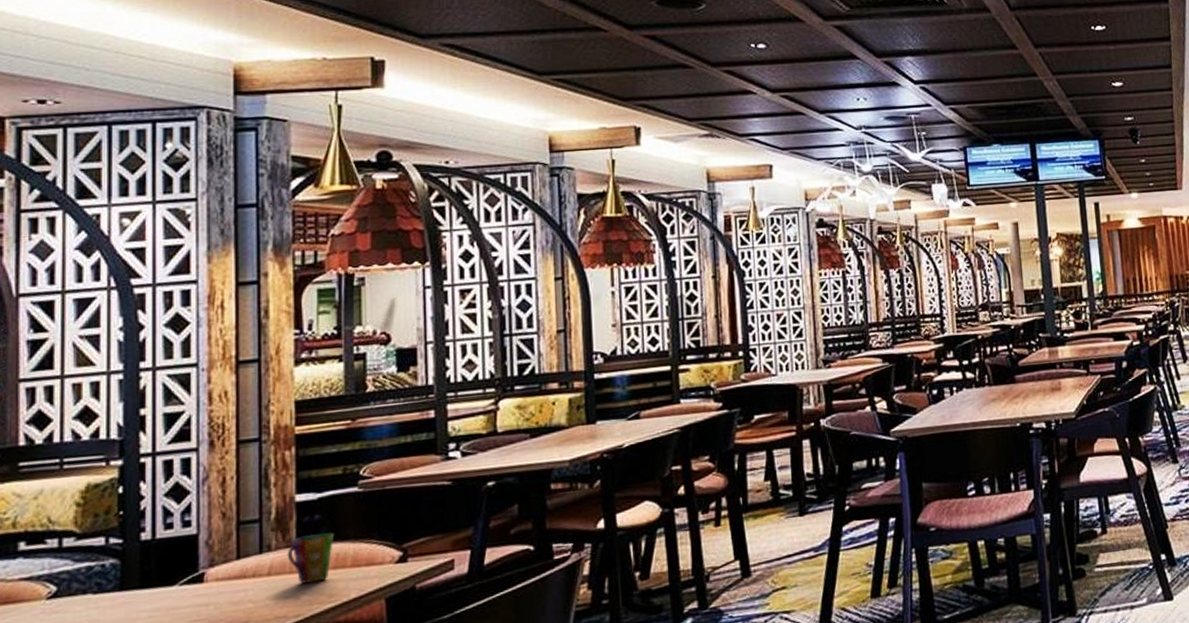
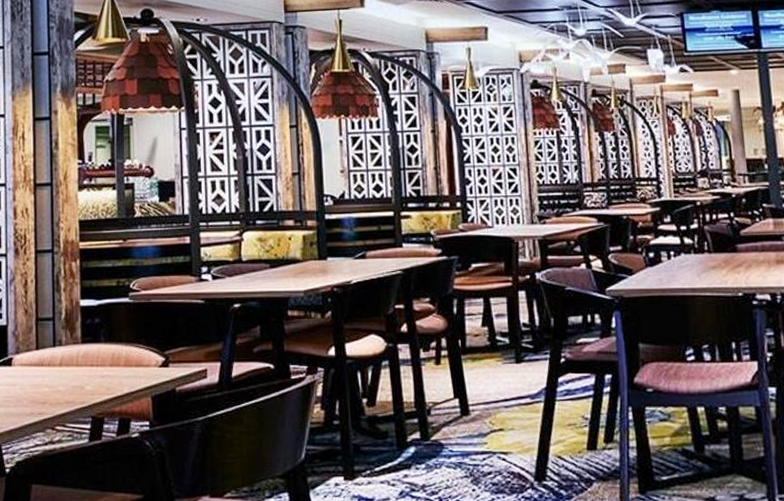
cup: present [287,533,335,584] -> none [74,334,111,376]

